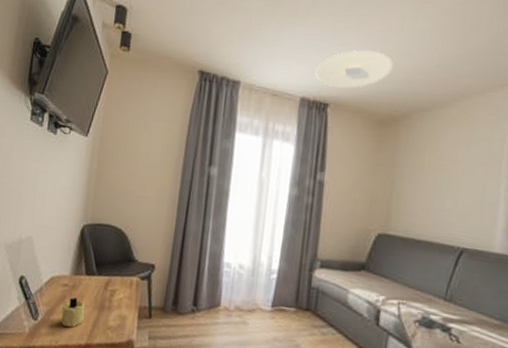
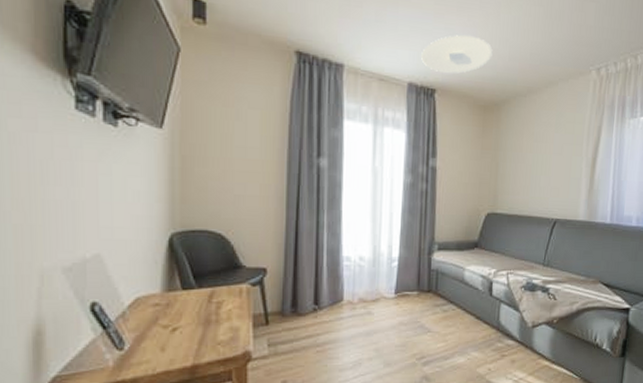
candle: present [61,297,85,328] -> none [156,316,185,351]

